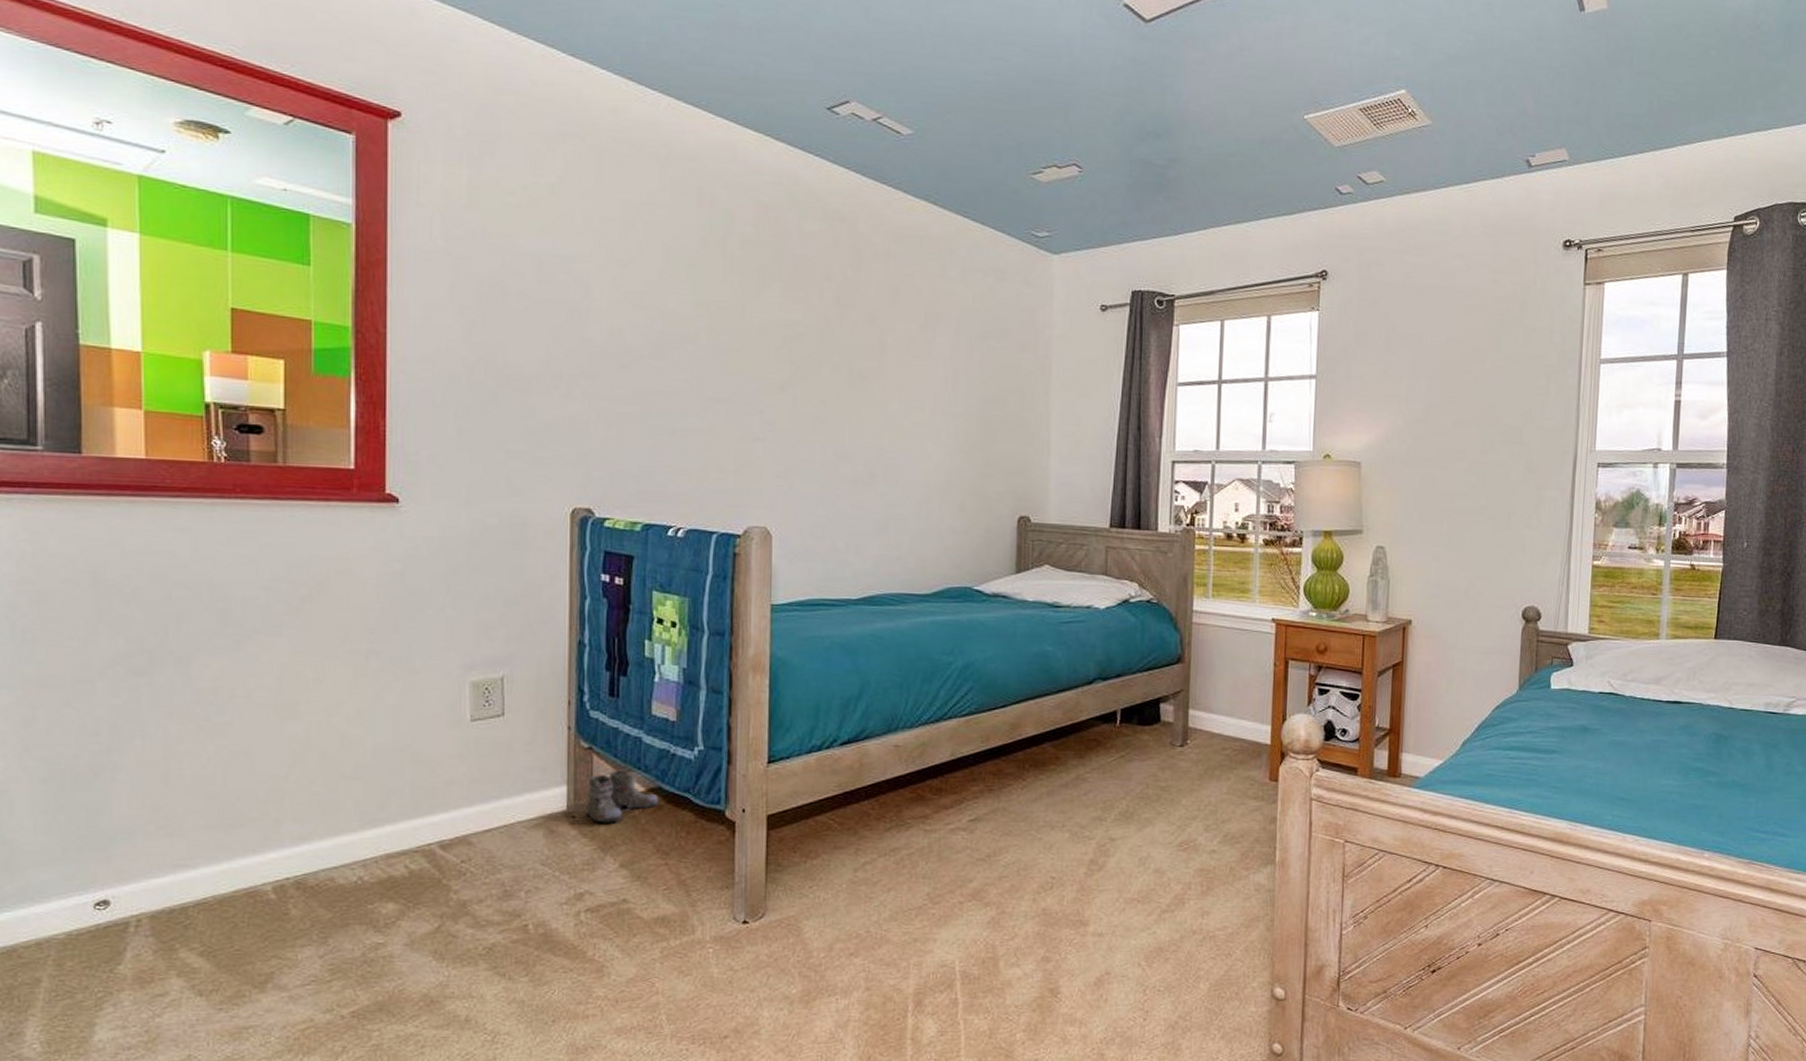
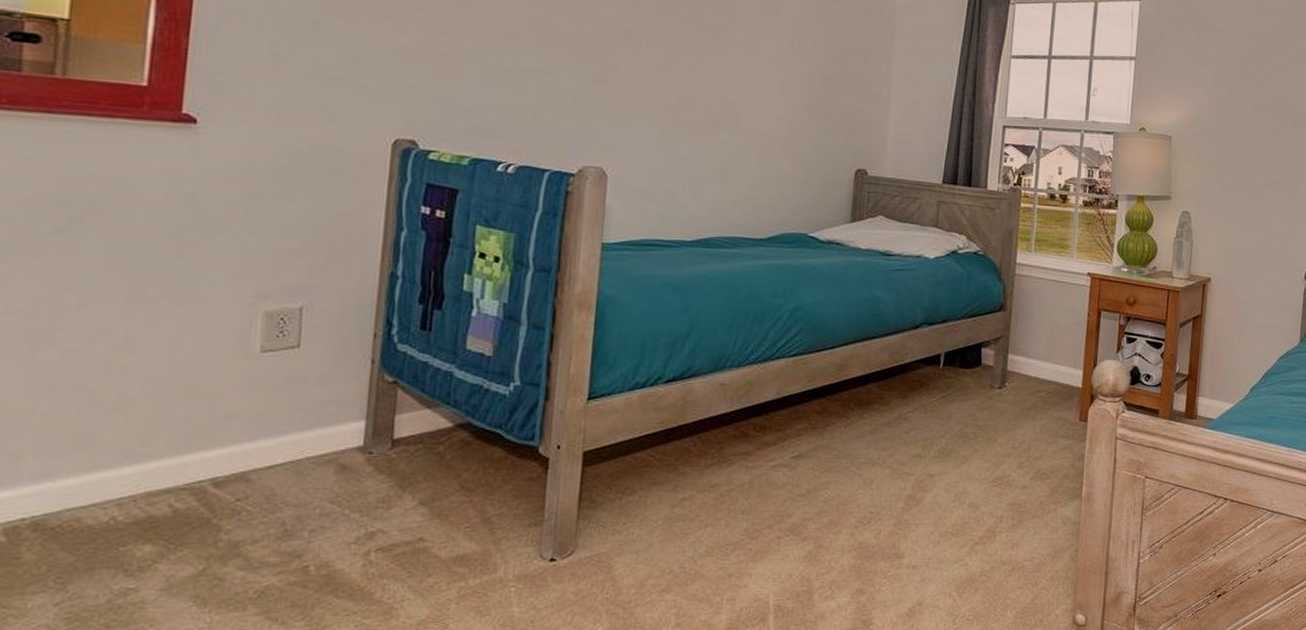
boots: present [579,769,659,823] -> none [376,404,468,459]

